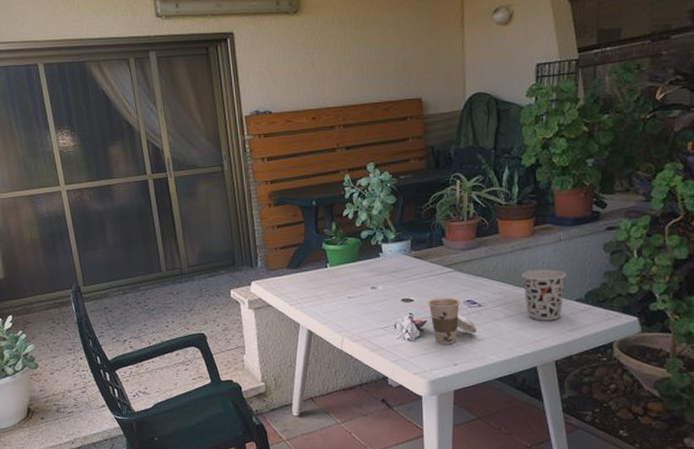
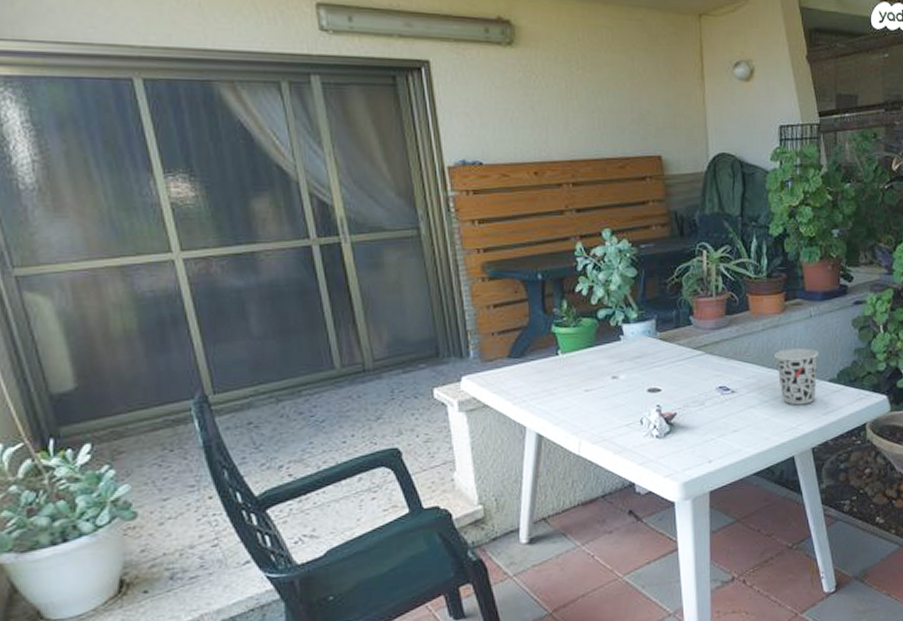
cup: present [427,297,478,345] -> none [676,384,732,440]

